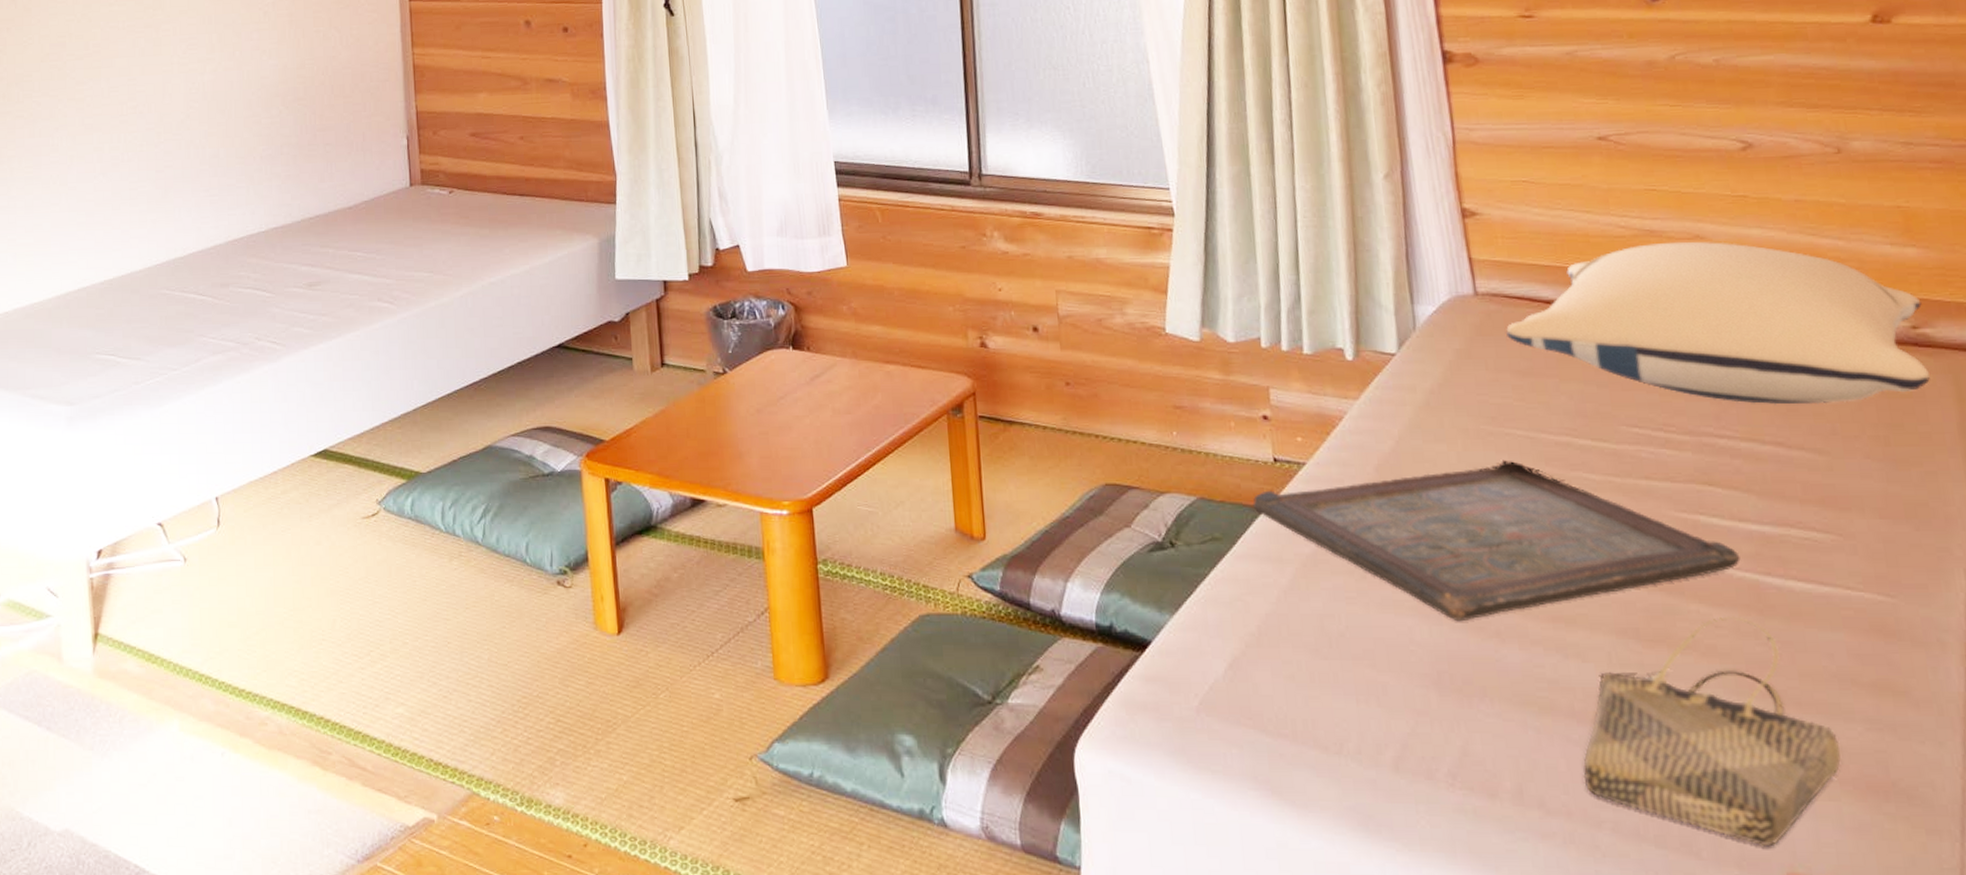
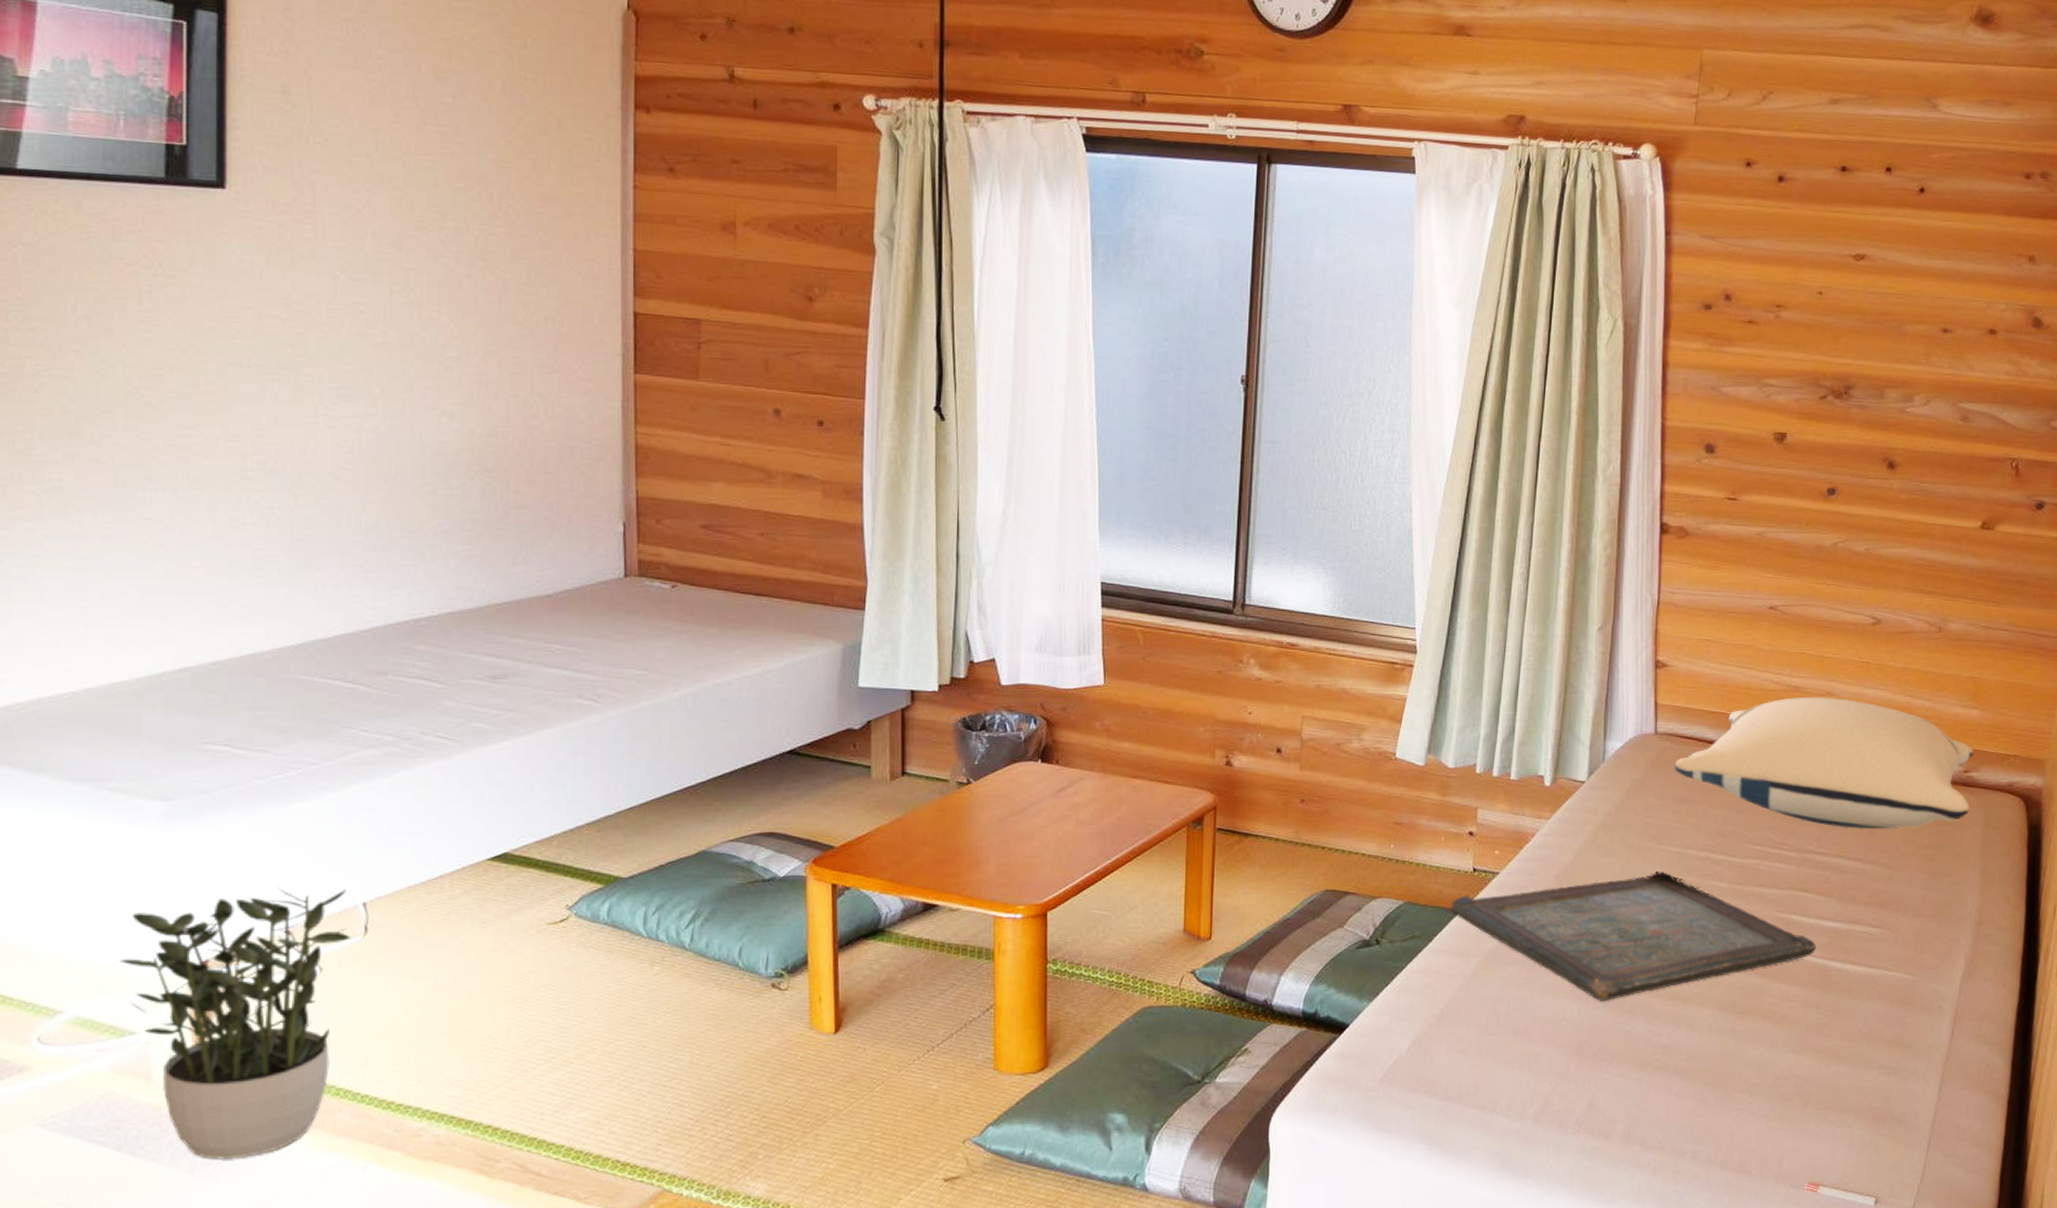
potted plant: none [38,483,207,740] -> present [119,887,351,1160]
tote bag: present [1583,616,1842,847] -> none [1676,992,1860,1164]

